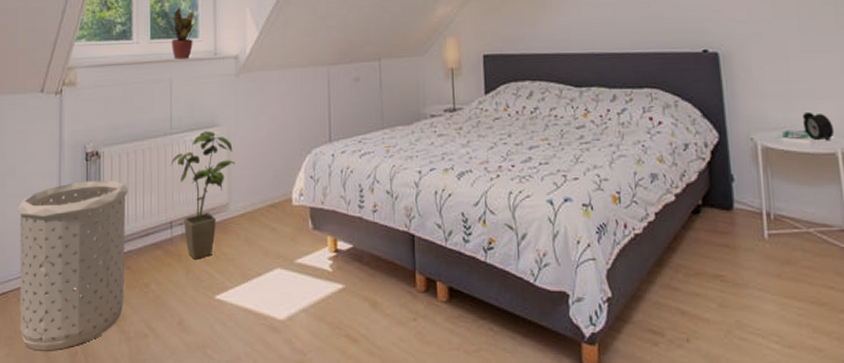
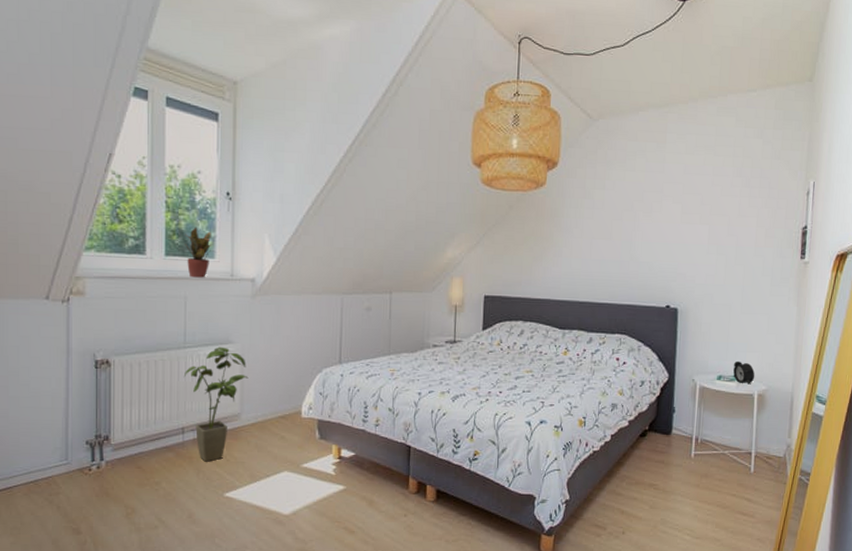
laundry basket: present [17,179,129,351] -> none [21,386,140,540]

